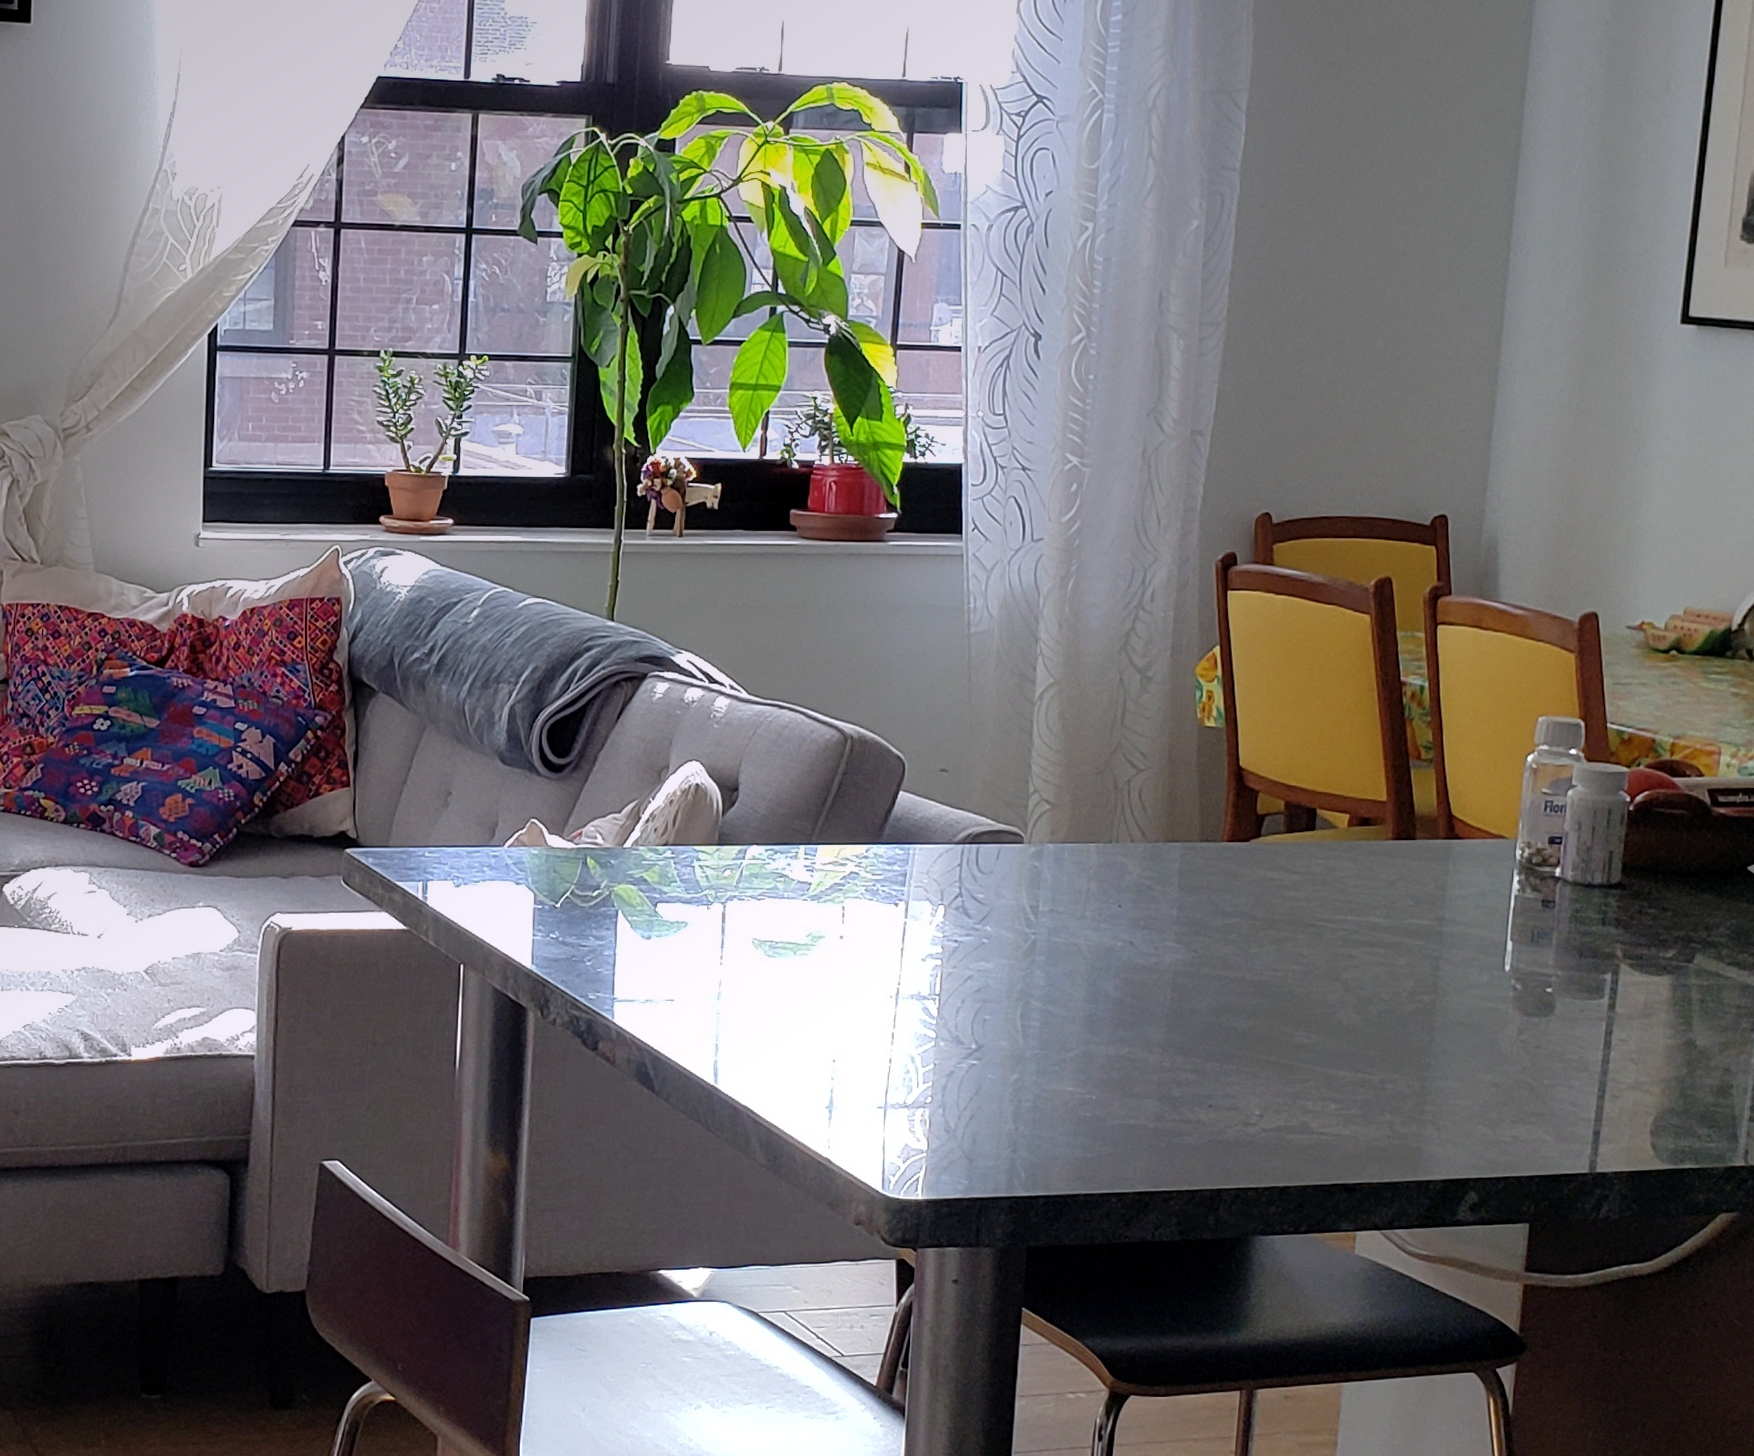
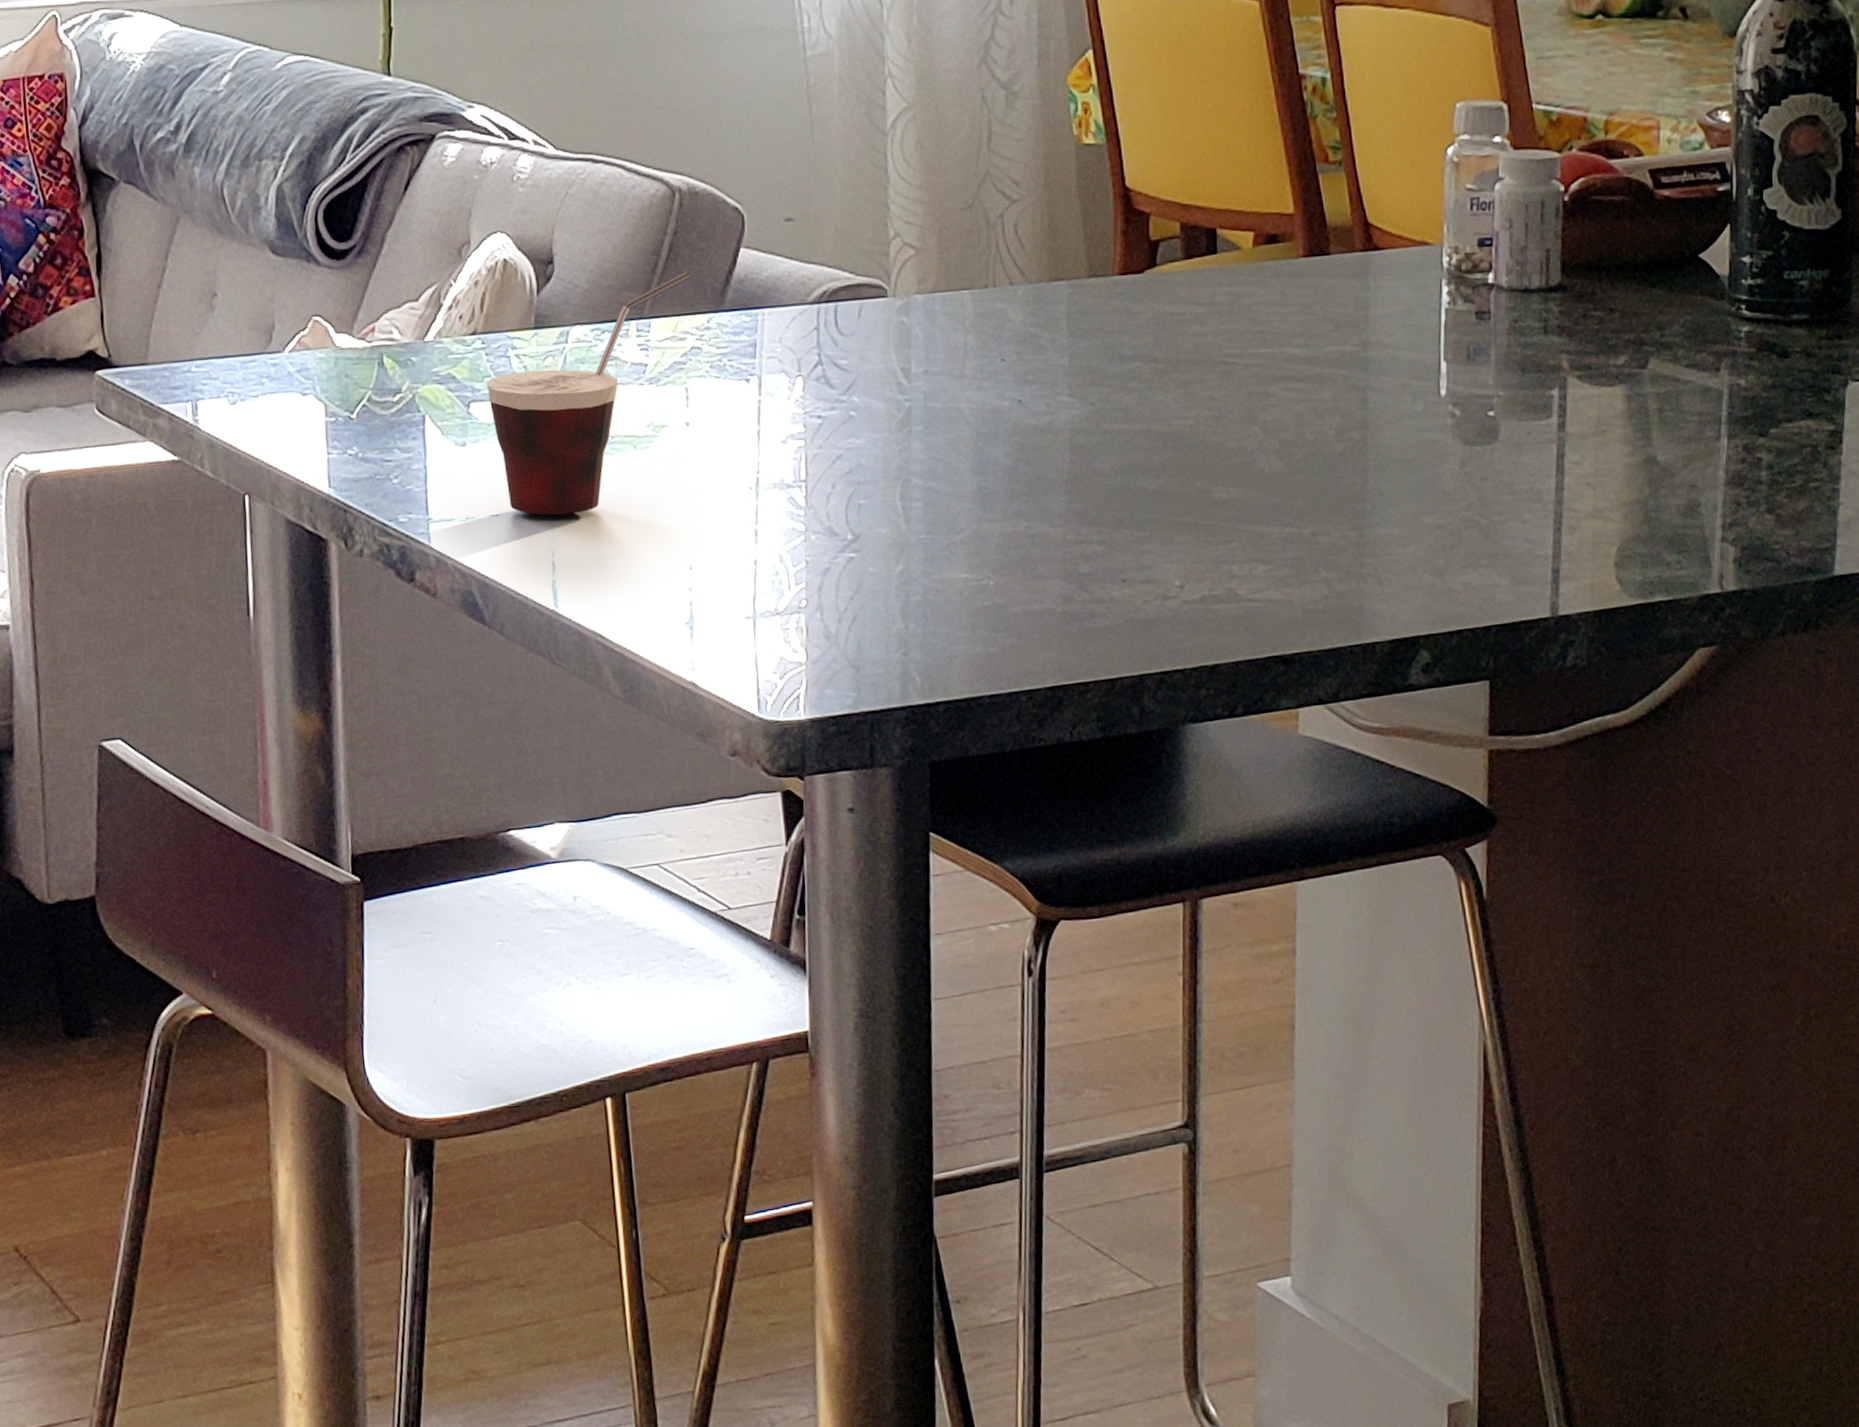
cup: none [672,807,855,1005] -> present [486,272,691,515]

